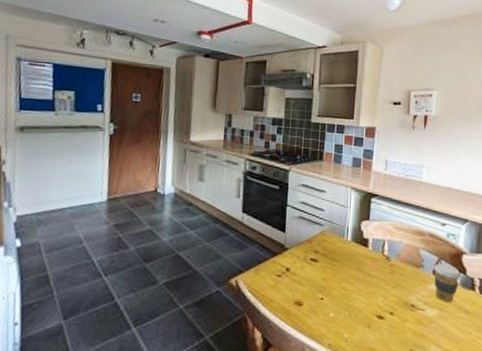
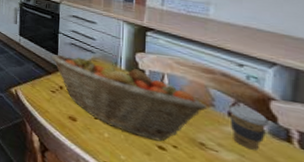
fruit basket: none [277,231,417,311] -> present [51,54,206,142]

